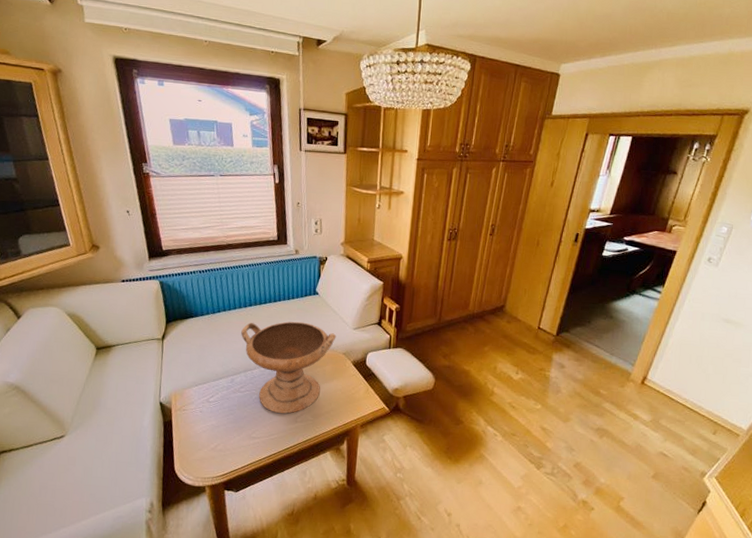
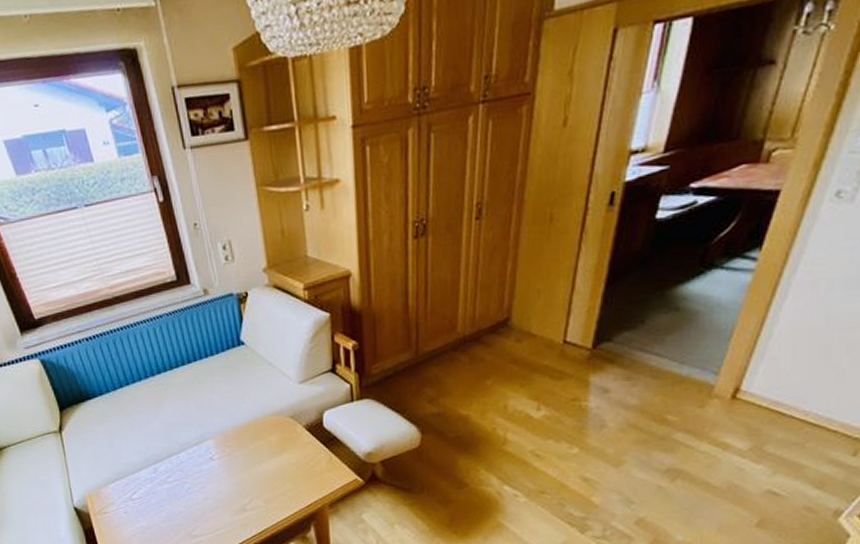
decorative bowl: present [241,321,337,414] -> none [154,383,278,503]

